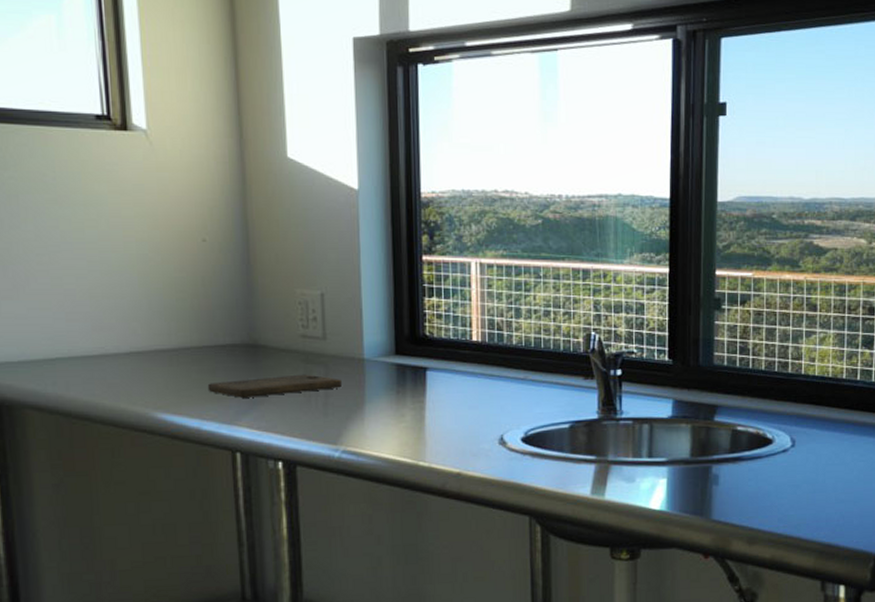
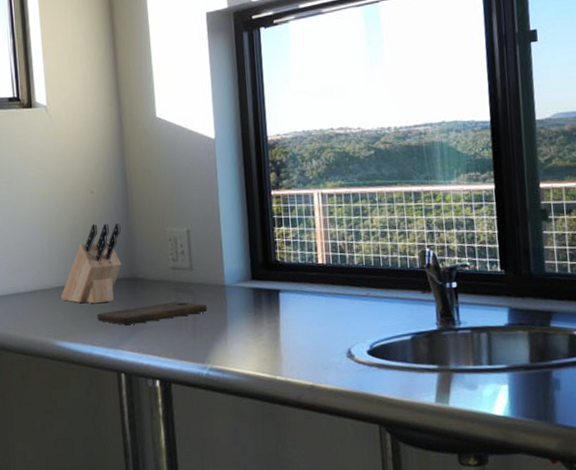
knife block: none [162,279,240,372] -> present [61,222,122,304]

